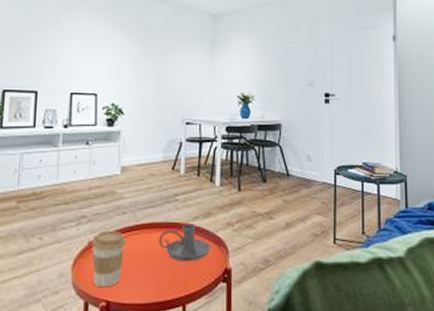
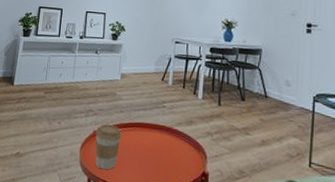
candle holder: present [159,224,210,262] -> none [147,128,191,161]

